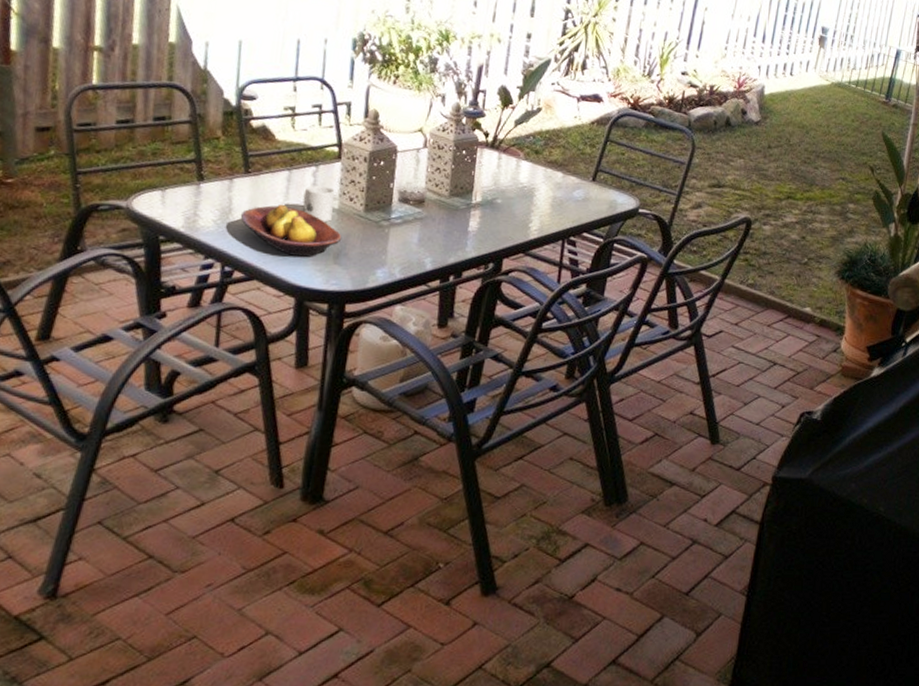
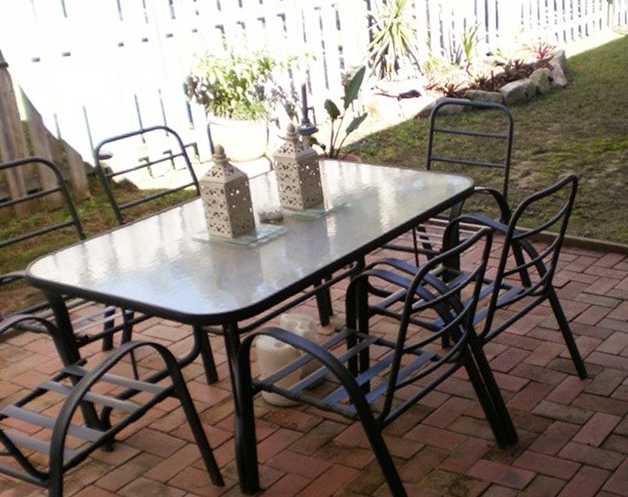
fruit bowl: present [240,204,342,258] -> none [126,245,220,290]
mug: present [302,185,335,223] -> none [176,222,207,255]

